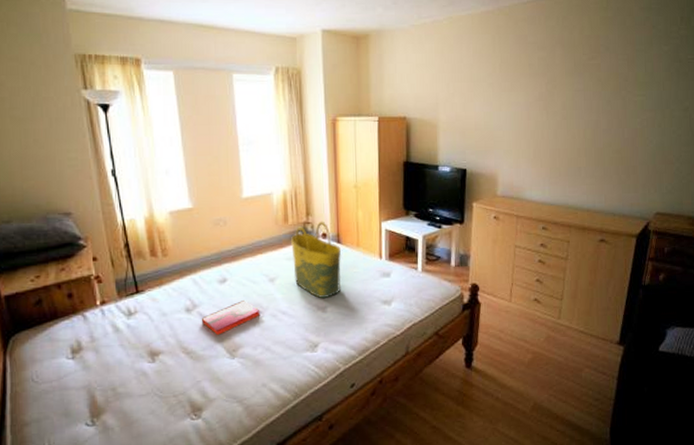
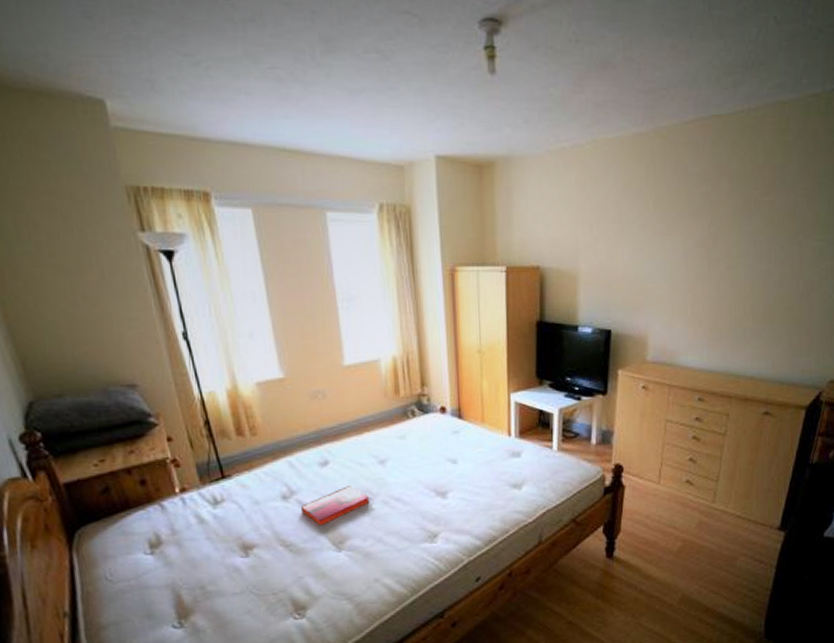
tote bag: present [290,221,342,298] -> none [402,392,464,482]

